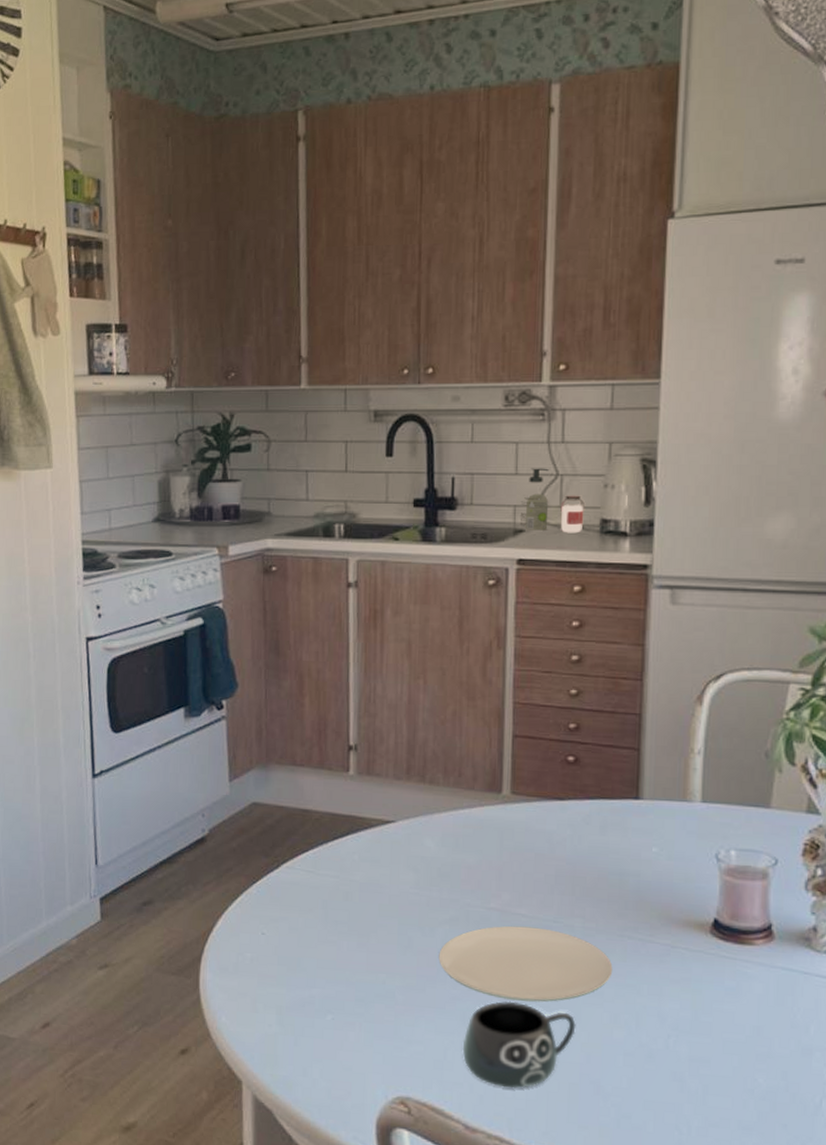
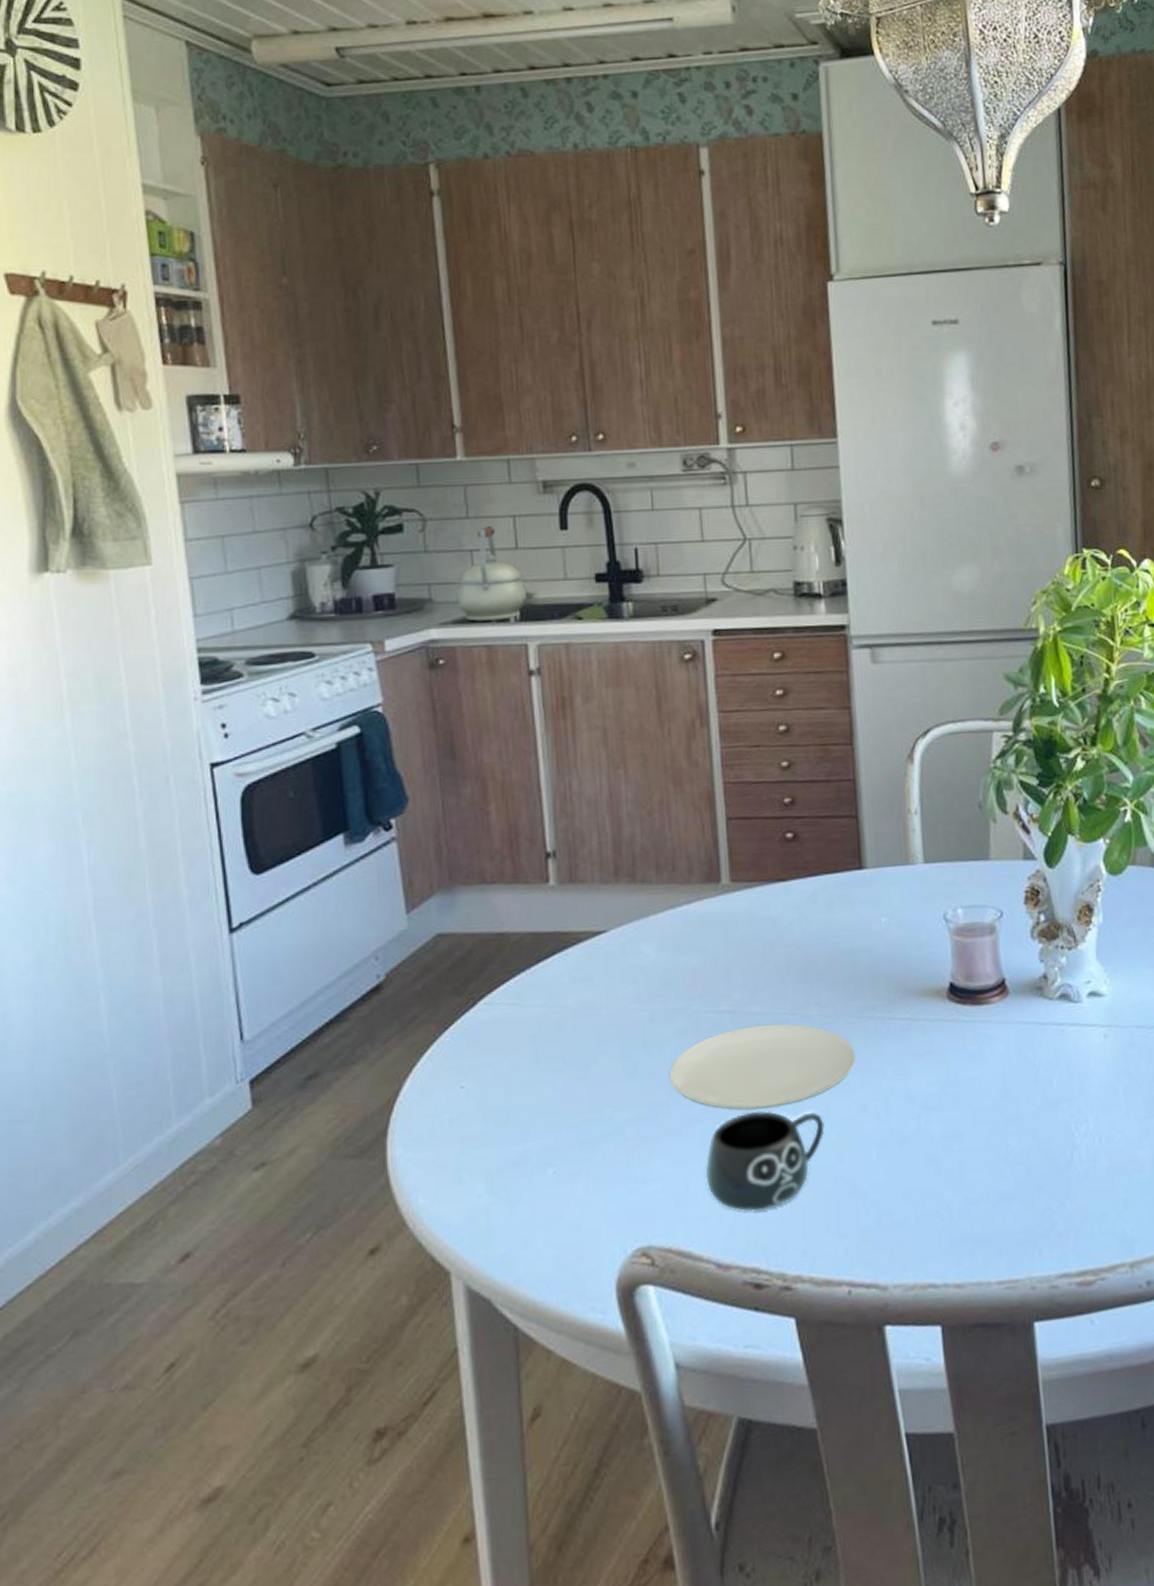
kettle: none [291,449,351,535] -> present [456,525,526,622]
soap dispenser: present [521,468,549,531] -> none [711,533,740,599]
jar: present [560,495,585,533] -> none [751,559,777,599]

